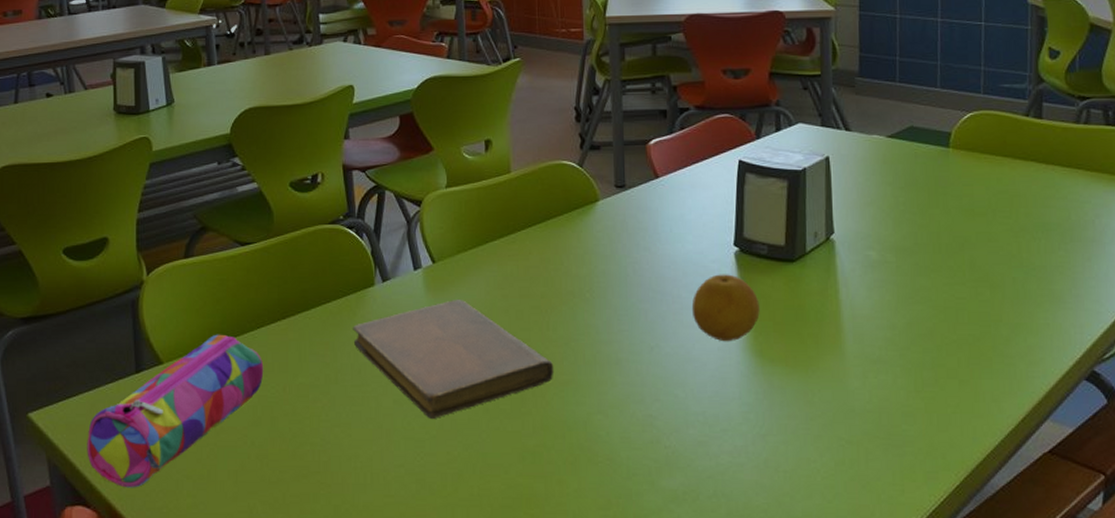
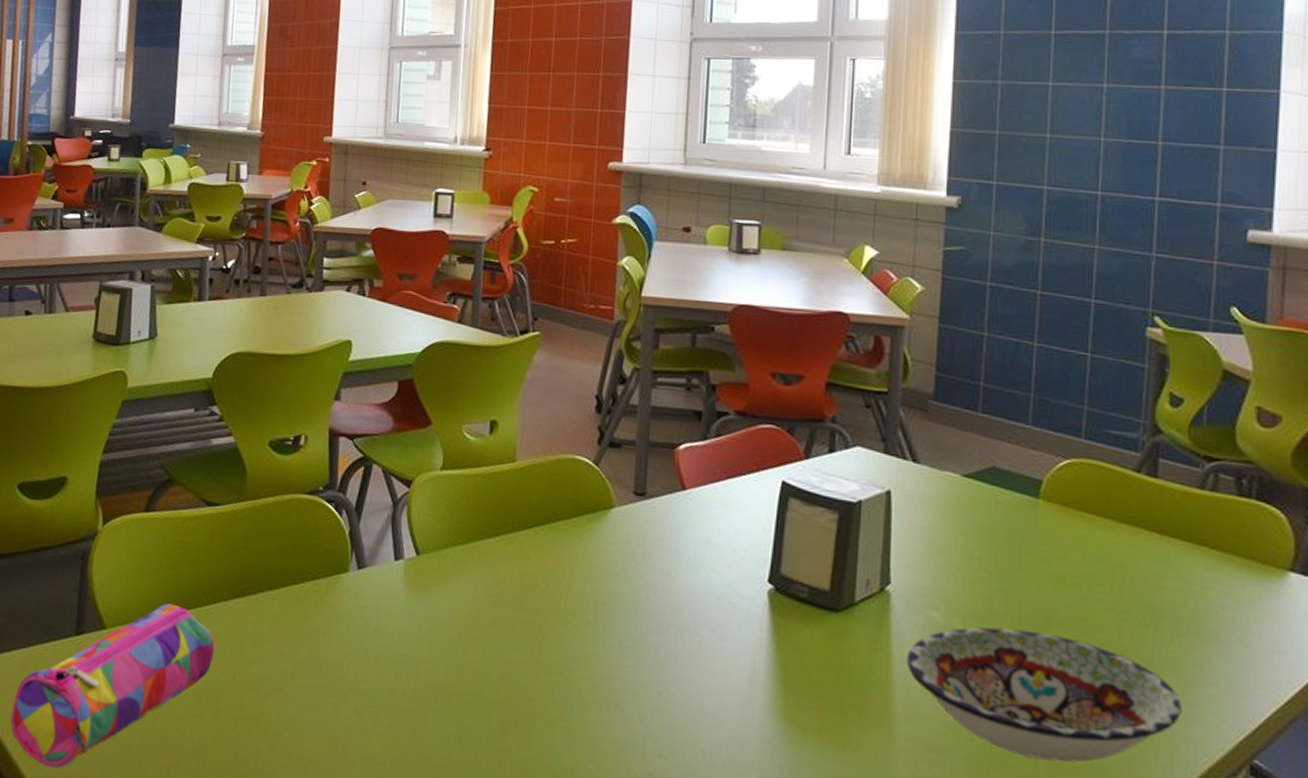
notebook: present [353,298,554,418] -> none [318,600,543,740]
fruit: present [691,274,760,342] -> none [711,614,794,699]
bowl: none [851,256,1070,357] -> present [906,627,1182,763]

